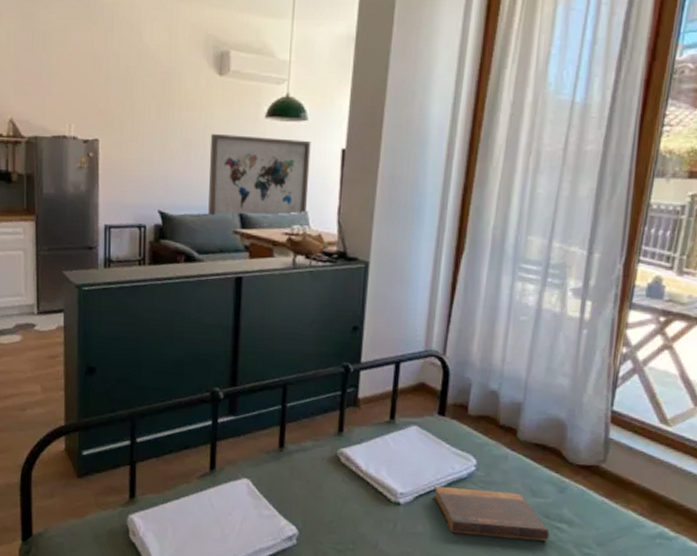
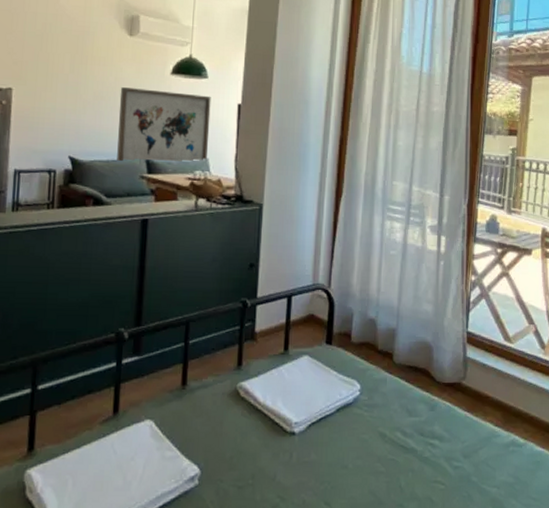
book: present [433,486,550,541] -> none [324,414,425,458]

